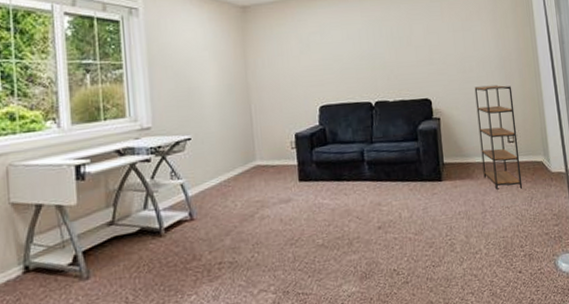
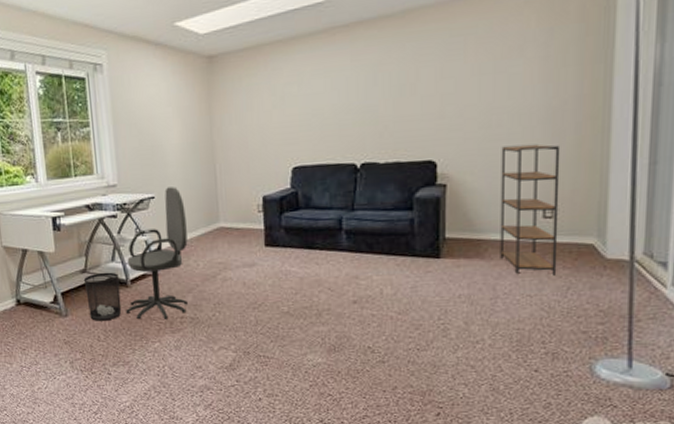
waste bin: none [110,221,154,280] -> present [83,272,122,321]
office chair: none [159,127,226,272] -> present [126,187,188,320]

